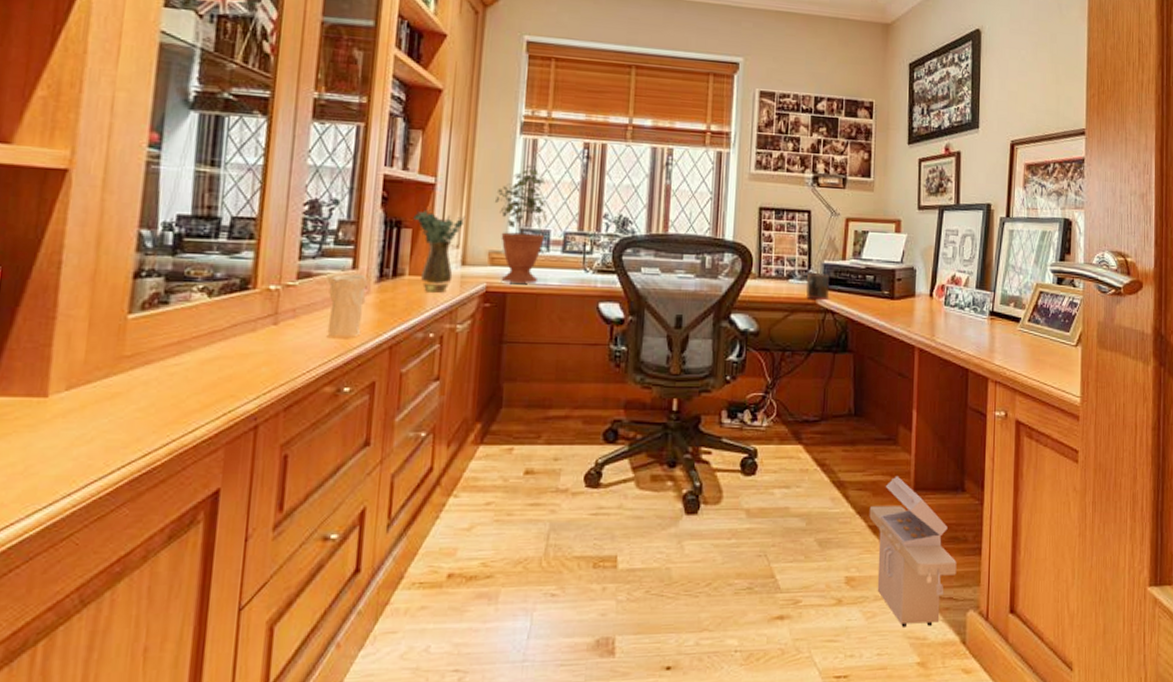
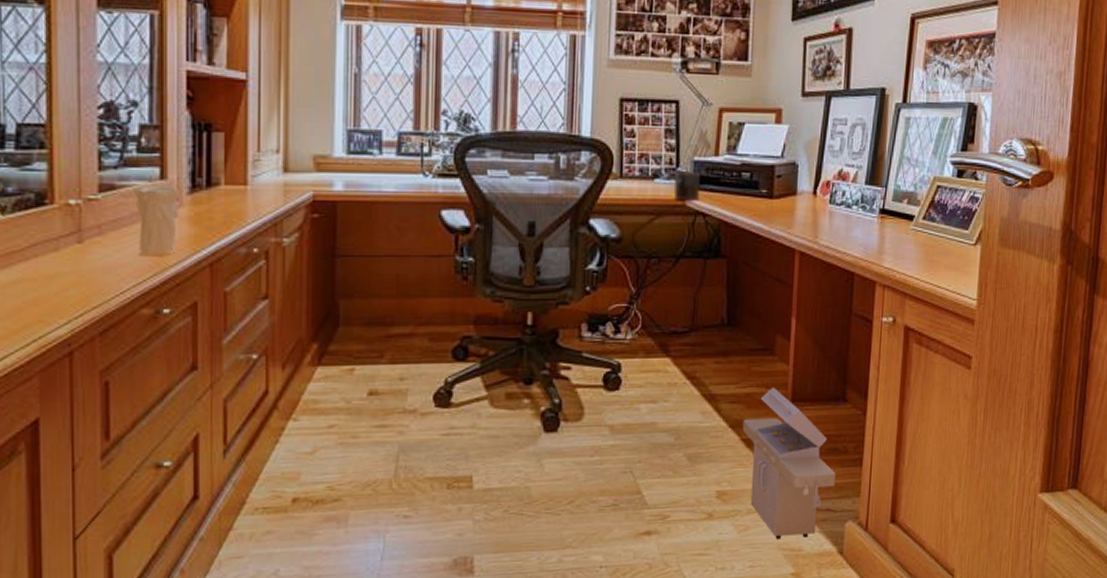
vase: present [413,208,466,294] -> none [225,108,284,205]
potted plant: present [494,165,548,284] -> none [316,56,378,191]

